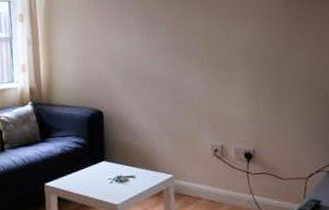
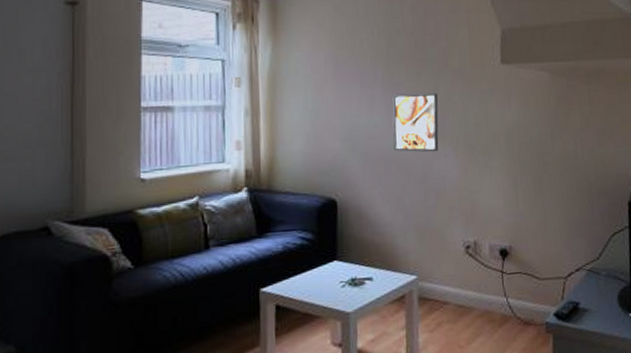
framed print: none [145,19,186,70] -> present [392,93,439,152]

